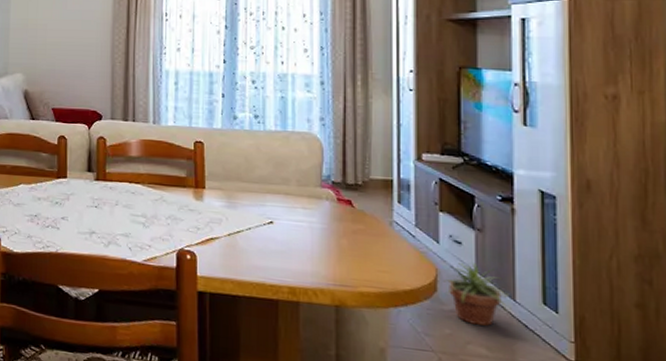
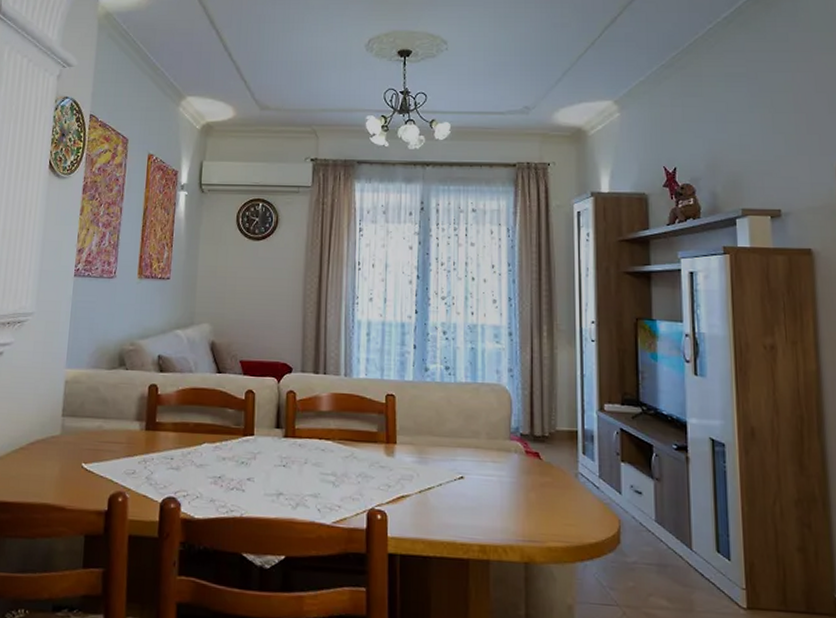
potted plant: present [442,263,510,326] -> none [625,513,687,577]

